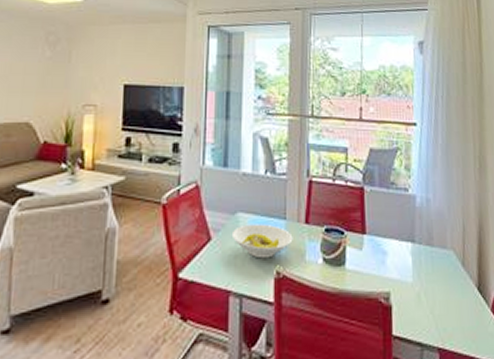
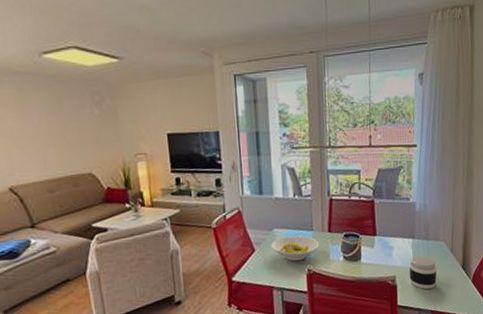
jar: none [407,268,445,316] -> present [409,256,437,290]

